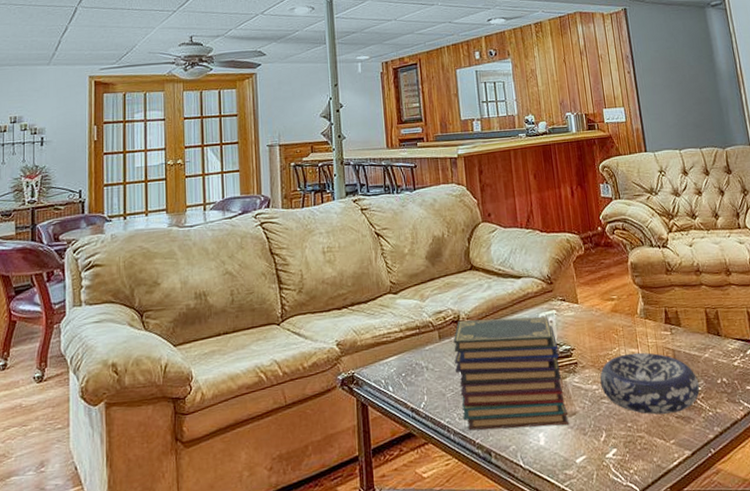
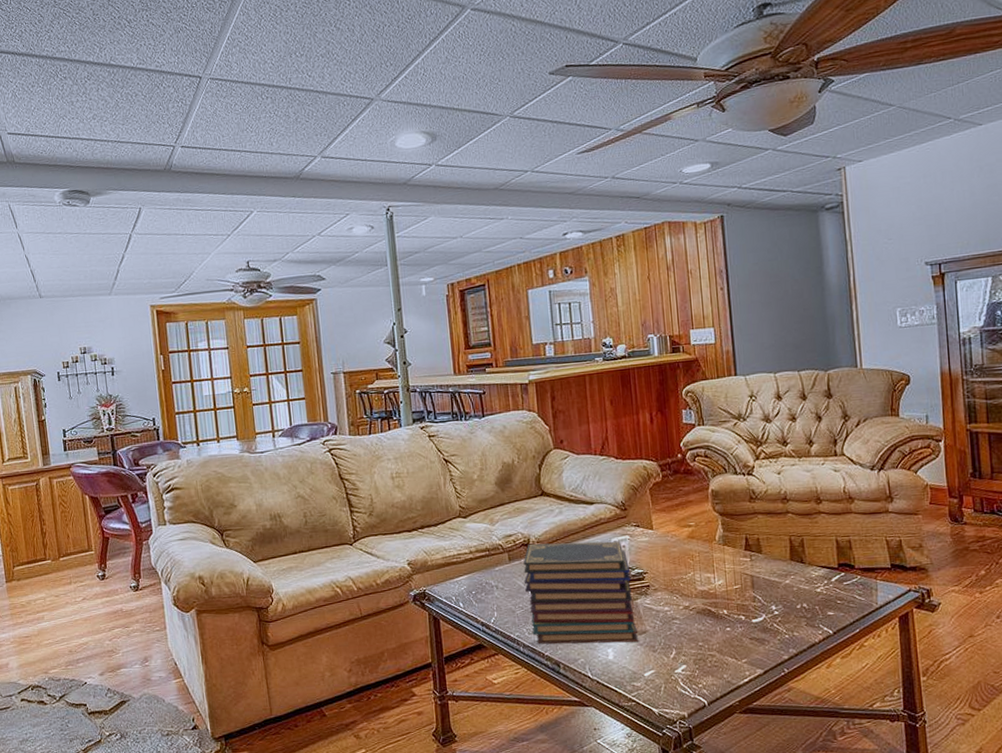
decorative bowl: present [599,352,700,415] -> none [672,577,778,636]

